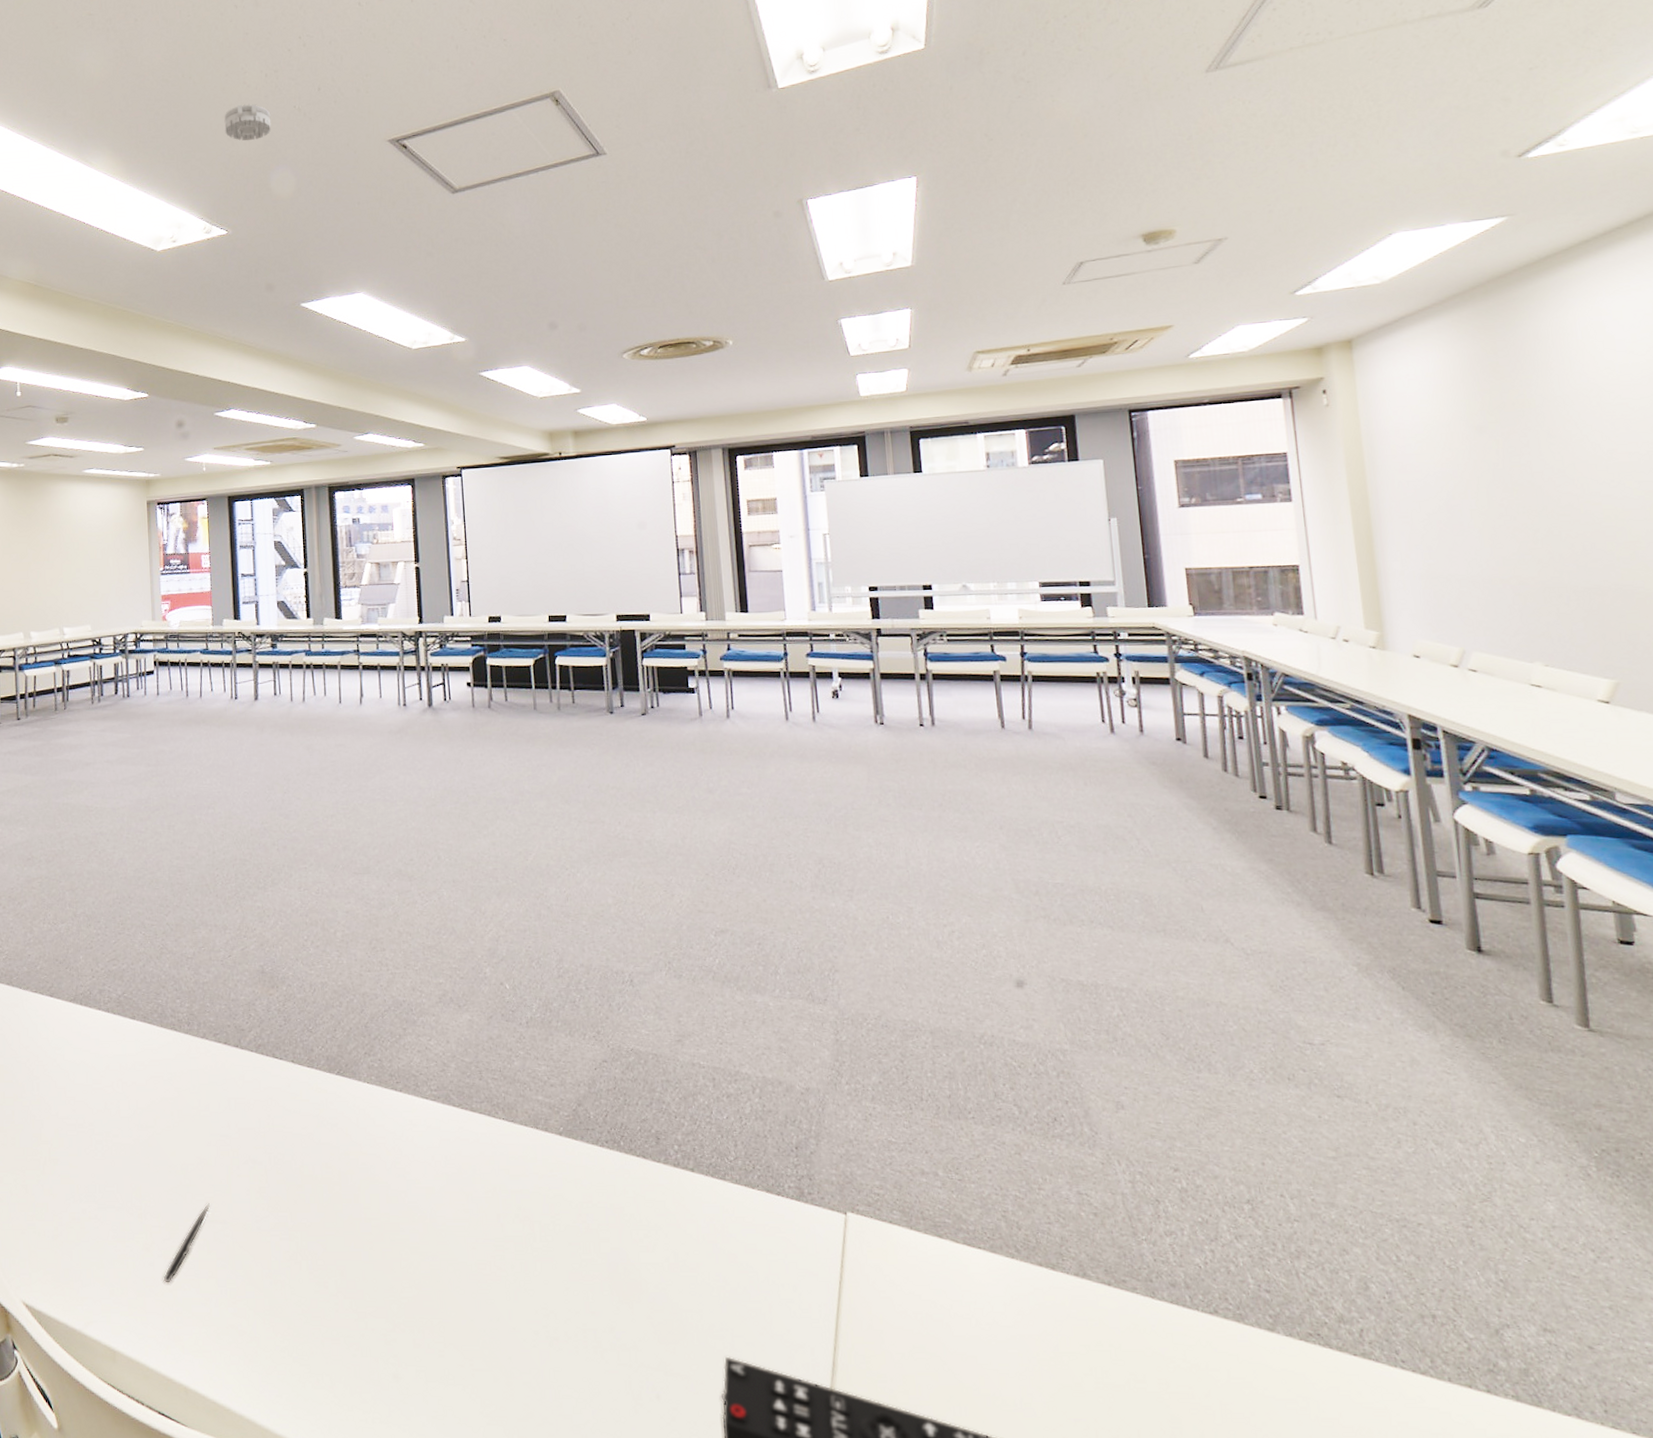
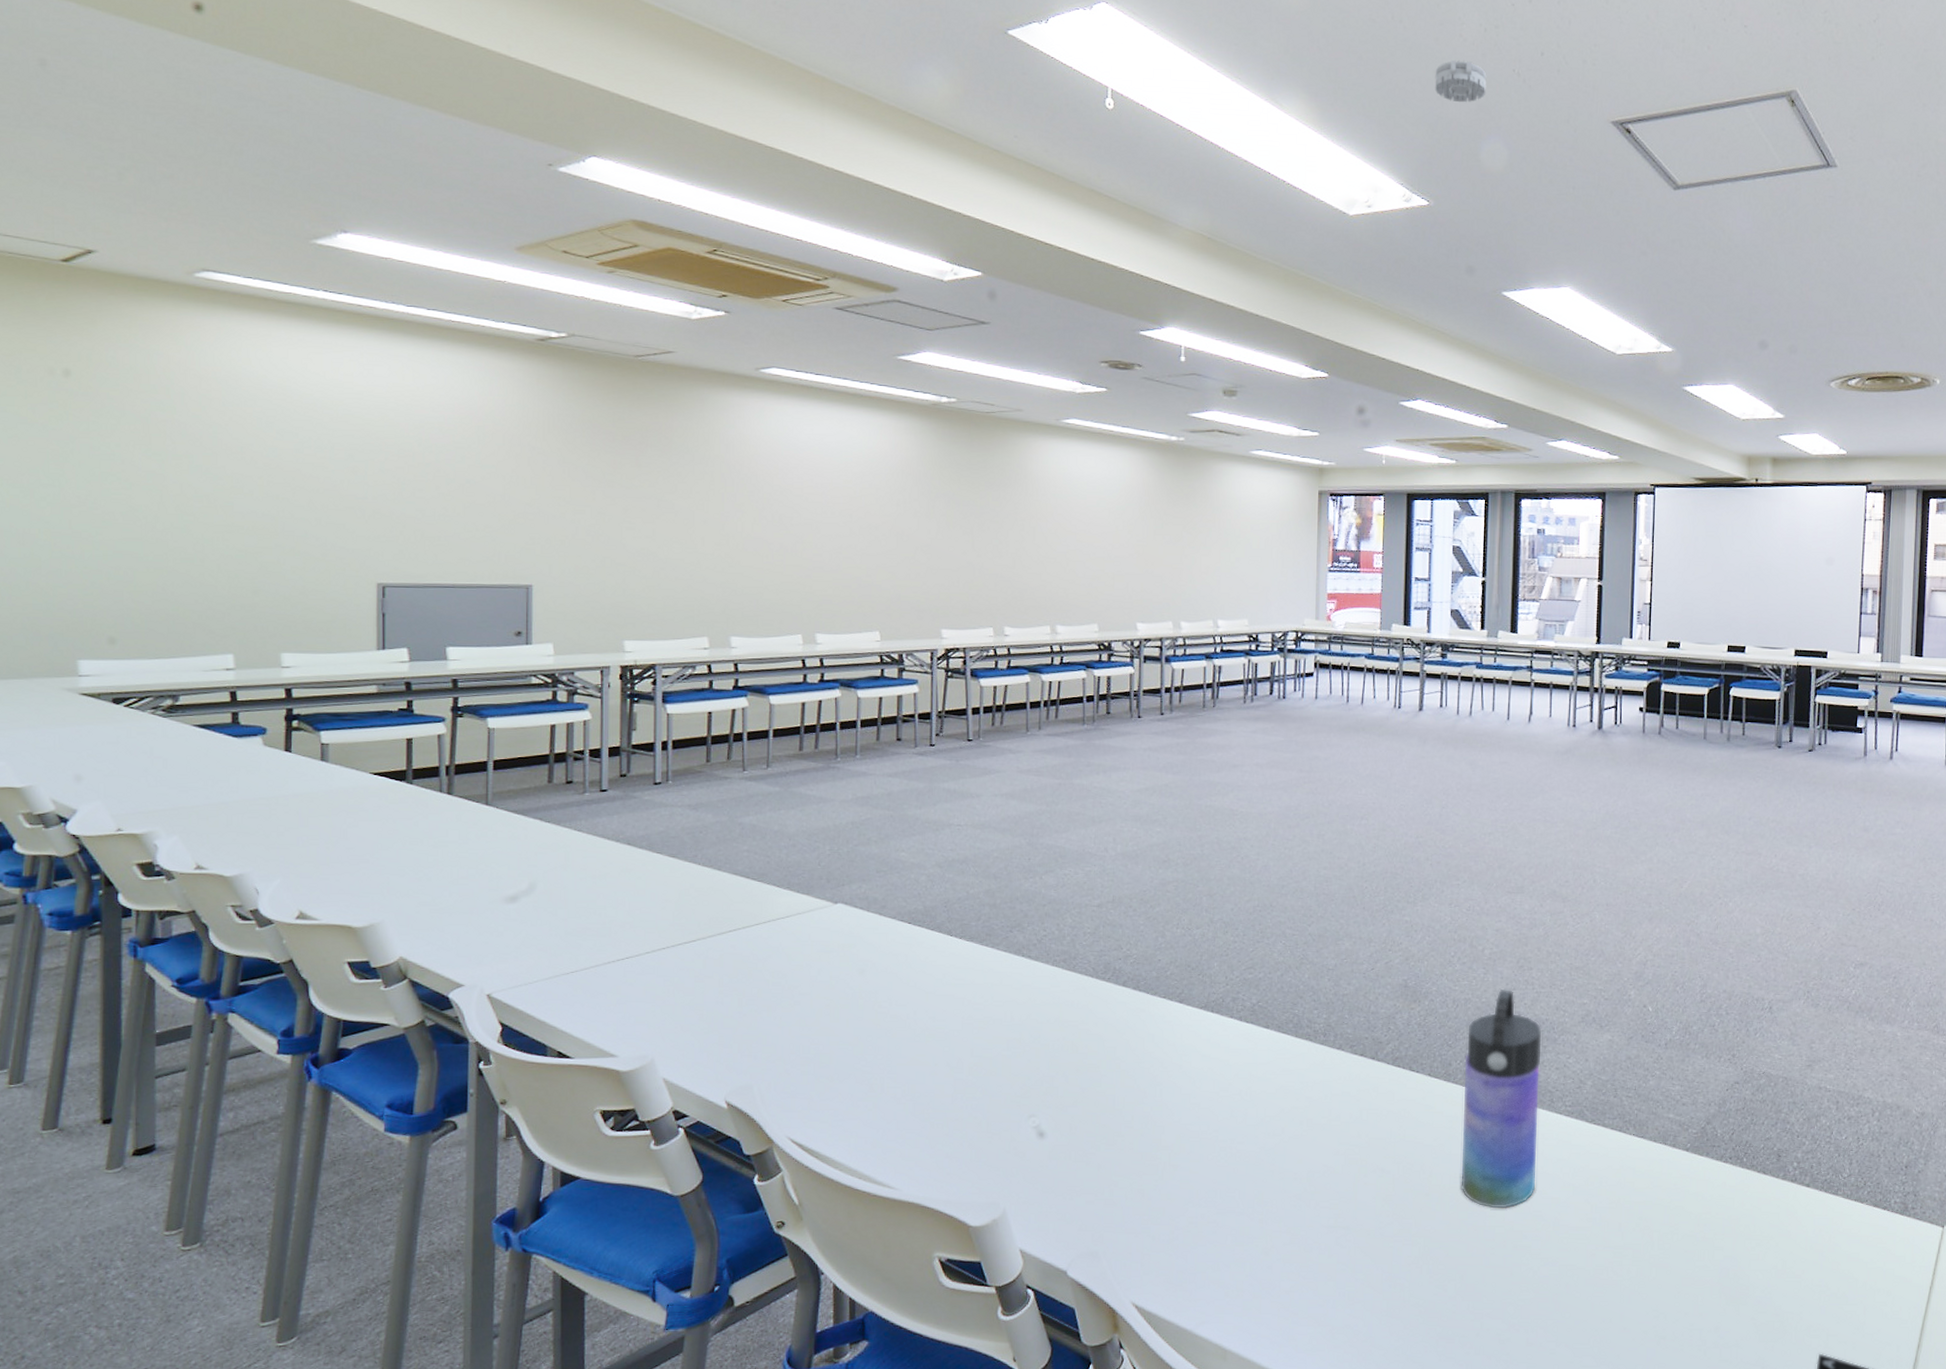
pen: present [163,1203,210,1282] -> none [1281,1210,1334,1285]
water bottle: none [326,971,409,1200] -> present [1461,988,1541,1209]

